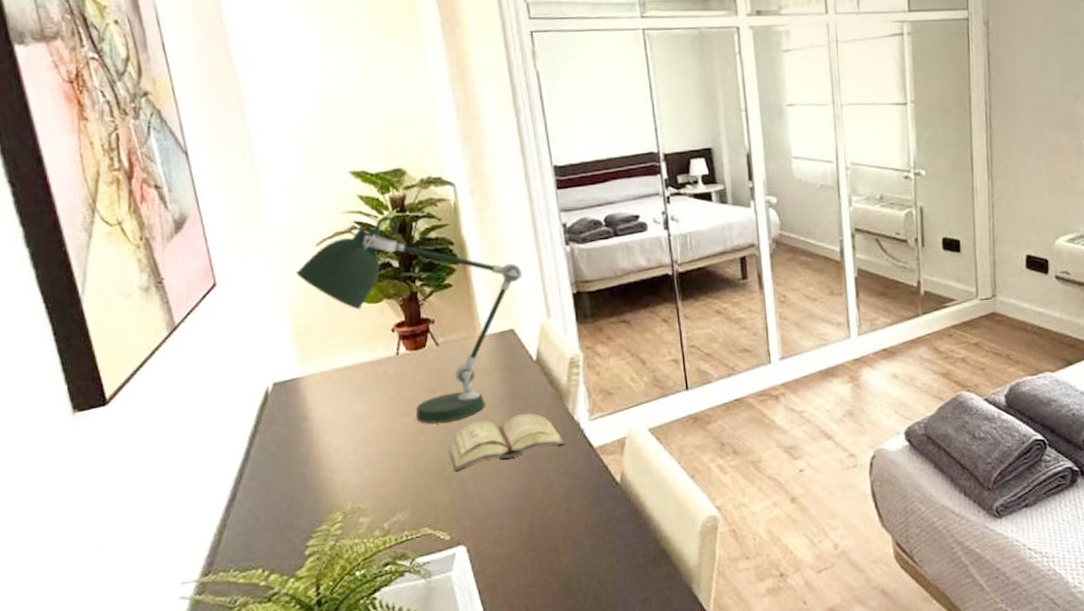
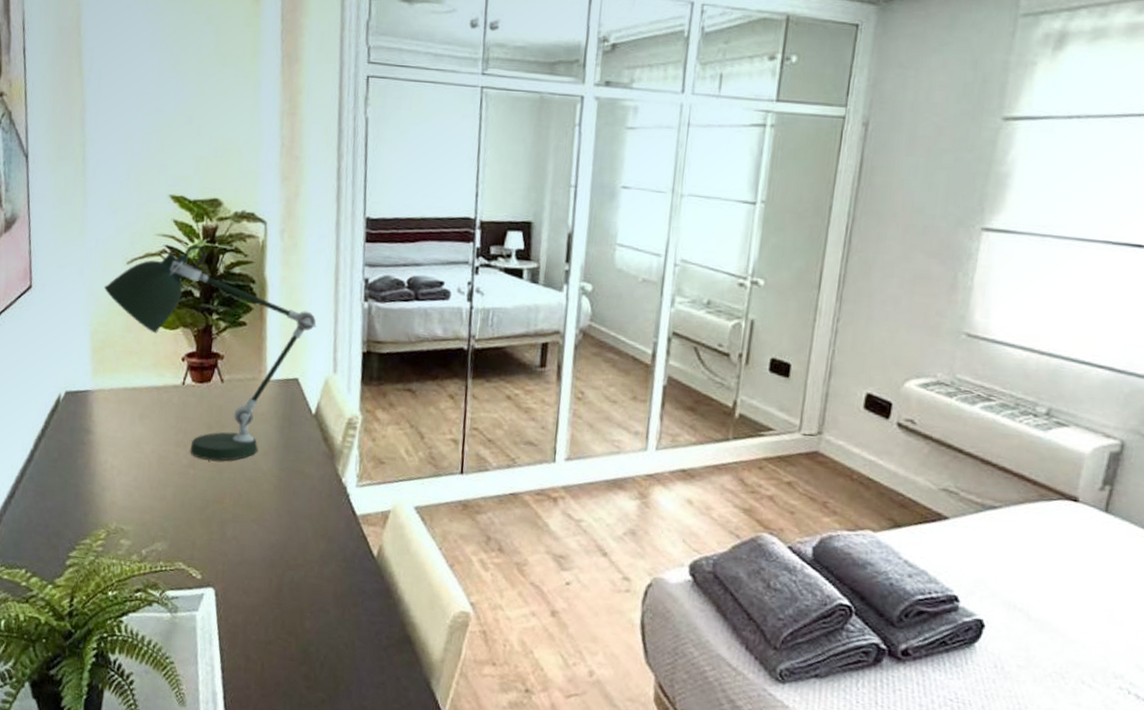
diary: present [448,413,565,472] -> none [215,465,329,512]

